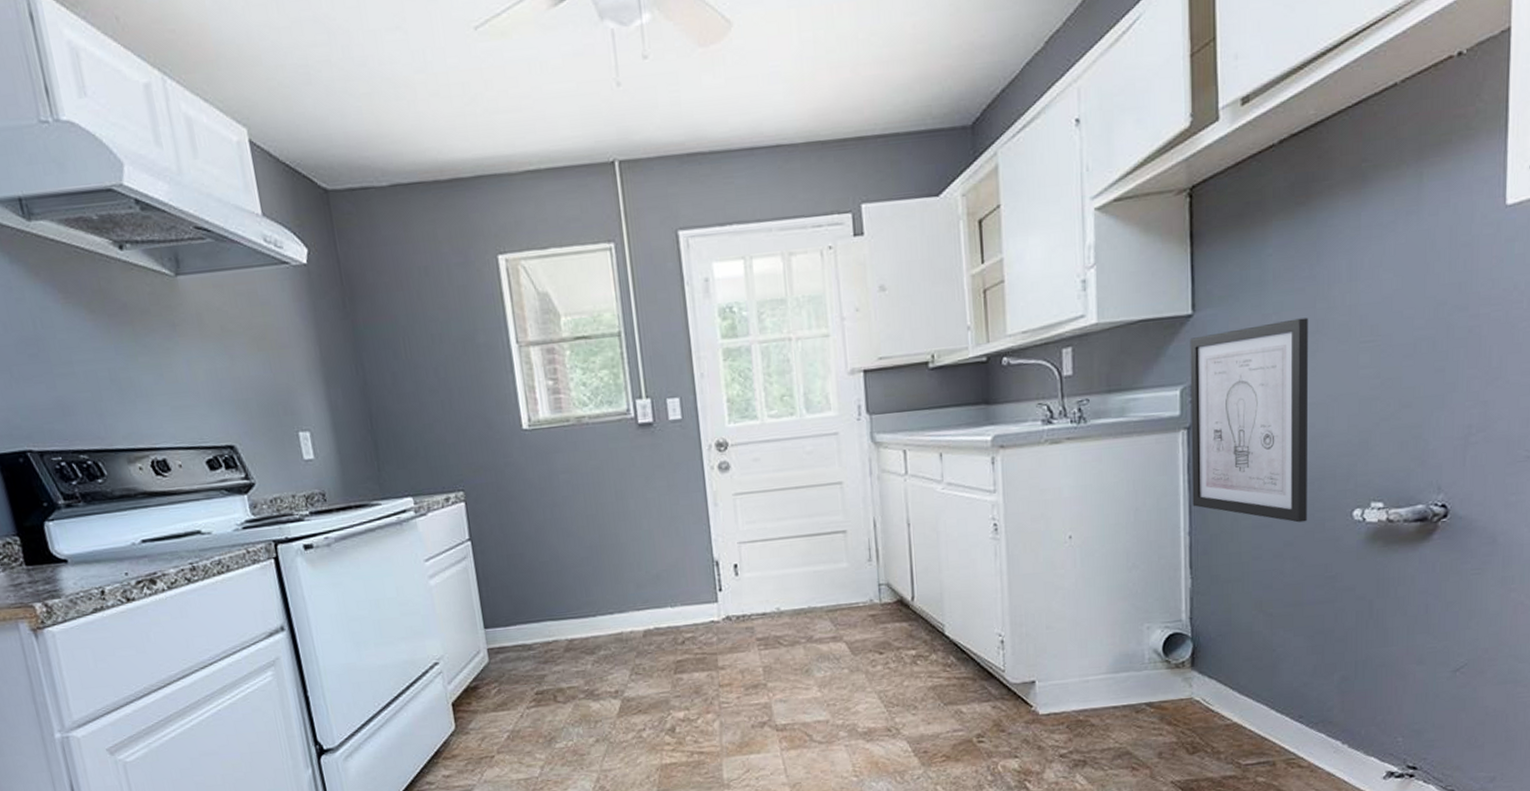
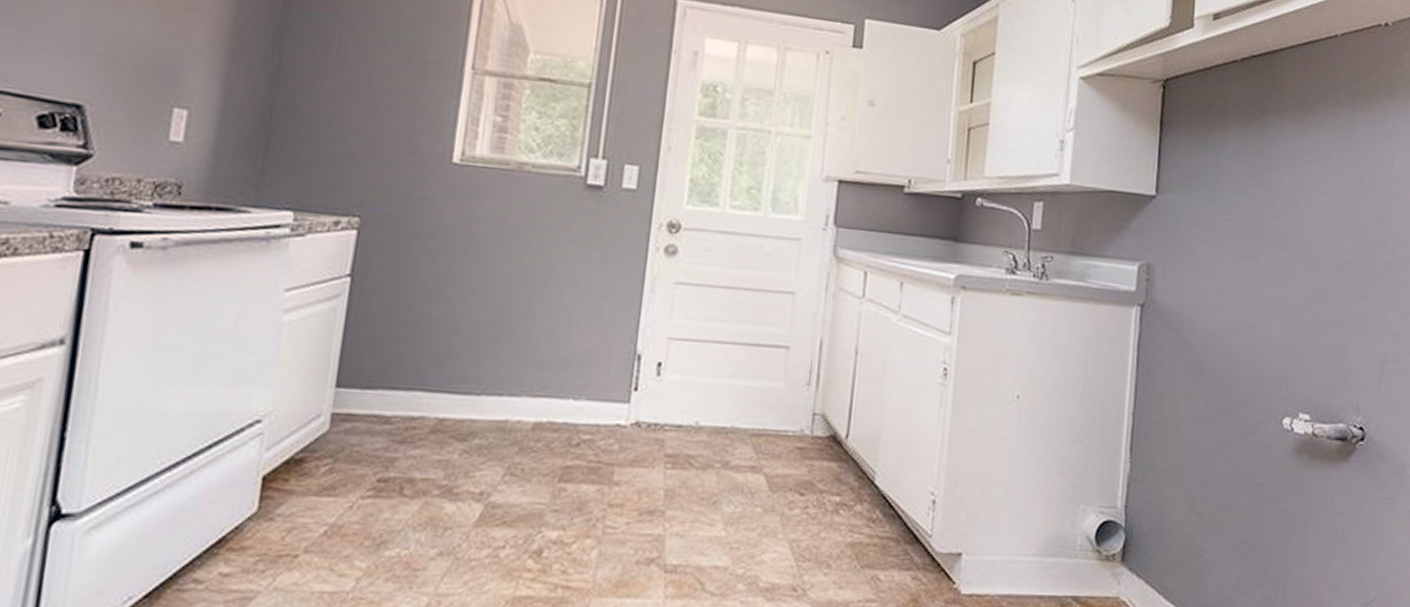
wall art: present [1190,317,1308,523] -> none [1138,218,1255,422]

